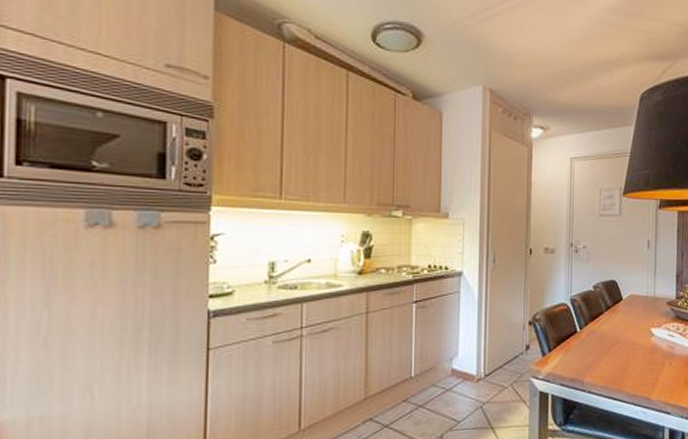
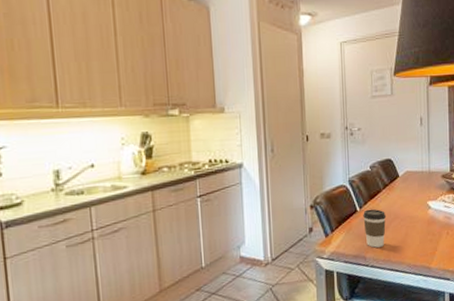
coffee cup: none [583,331,607,372] -> present [363,209,387,248]

